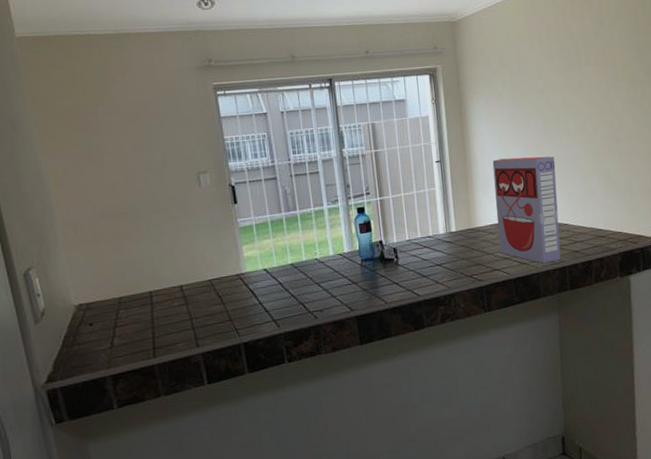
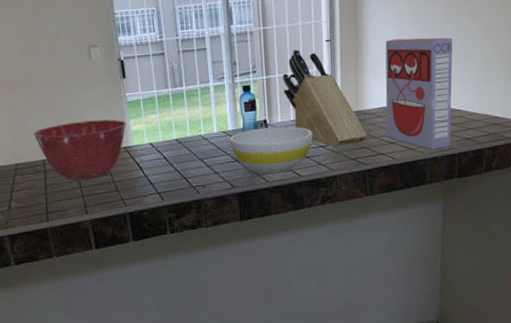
mixing bowl: none [138,246,239,312] -> present [33,119,126,180]
bowl: none [346,246,429,296] -> present [229,126,313,175]
knife block: none [395,171,482,266] -> present [282,49,368,148]

